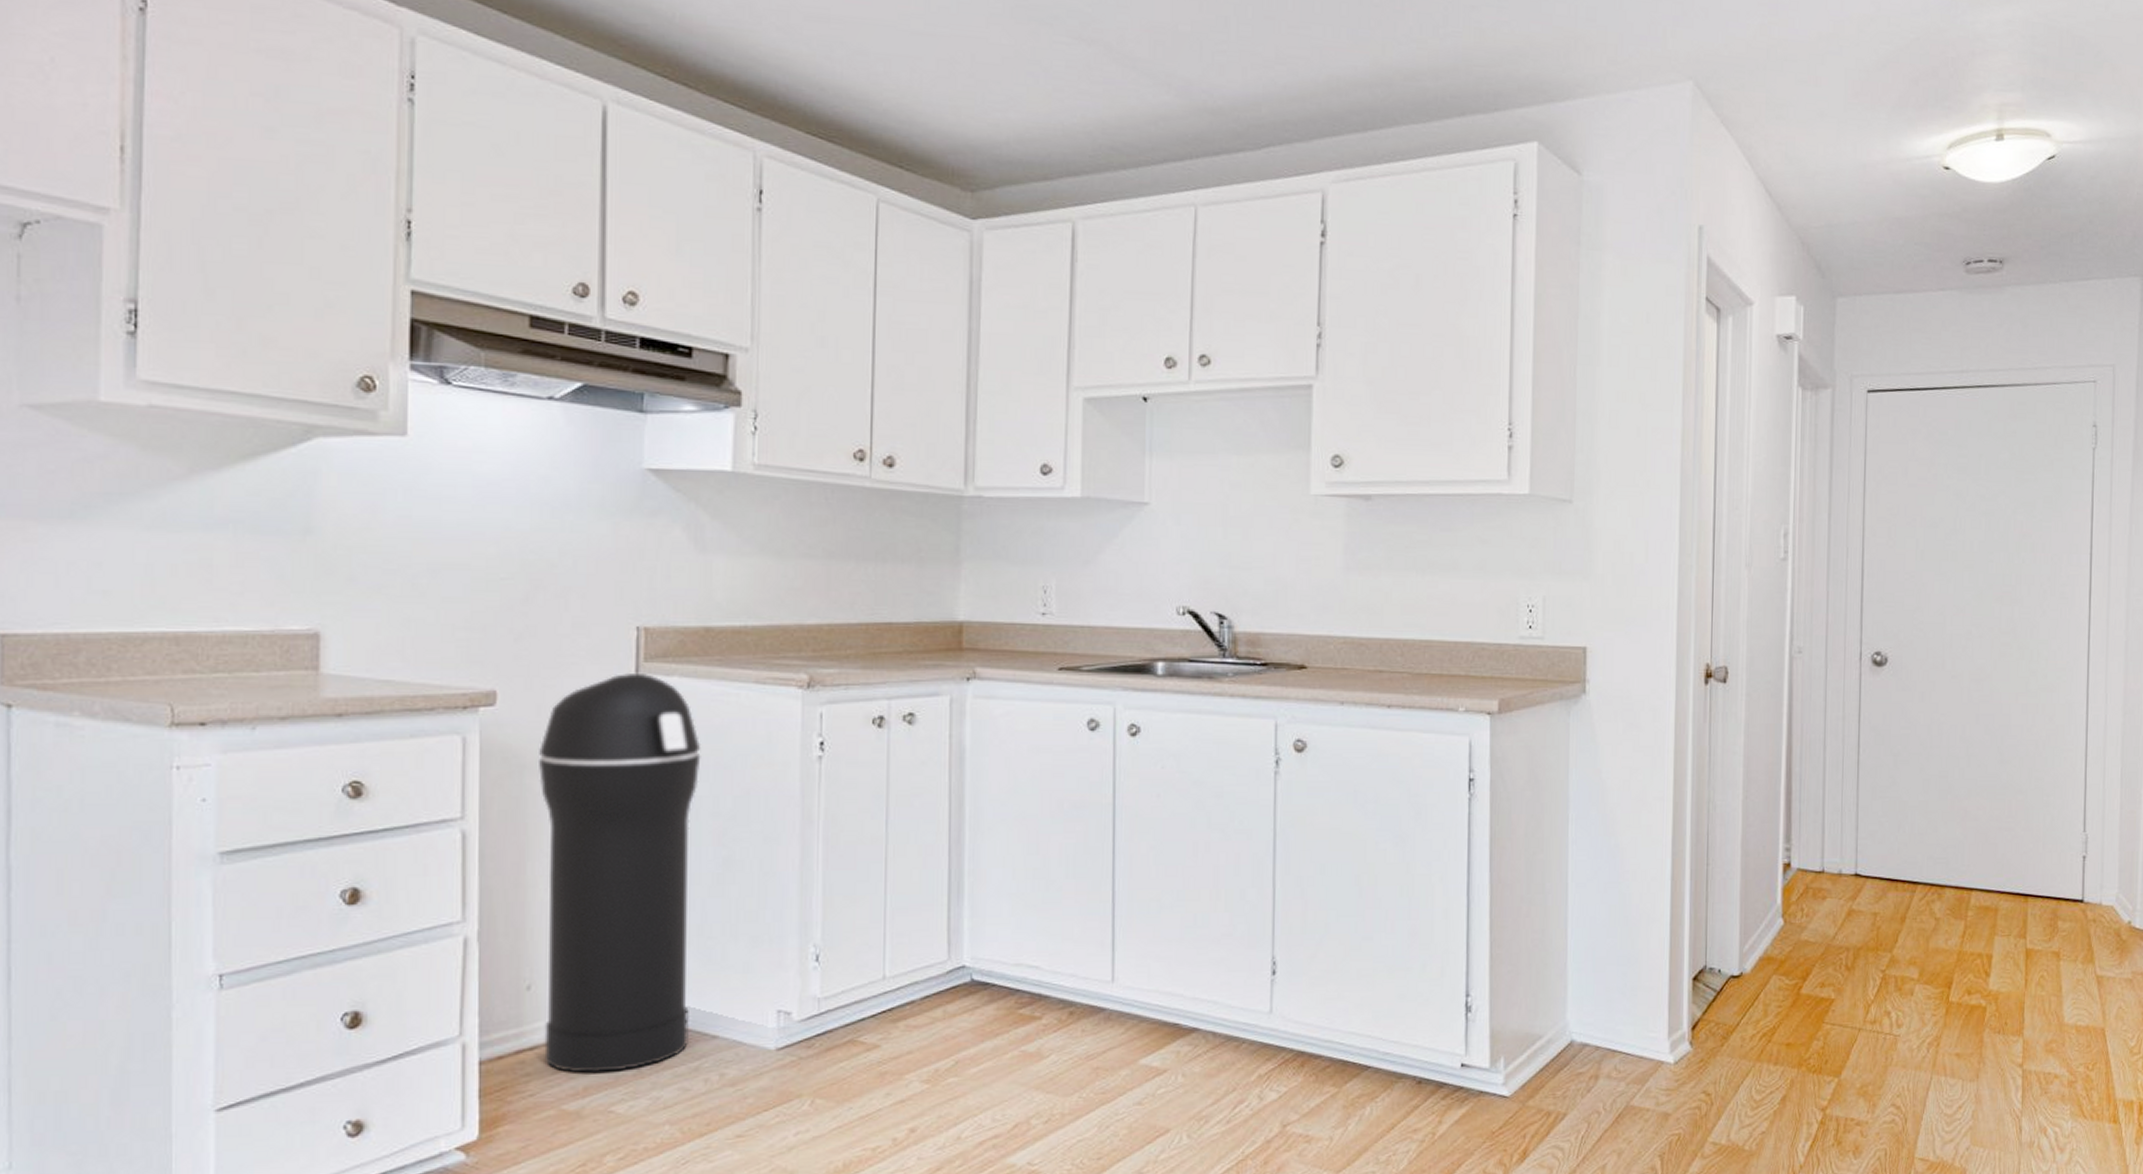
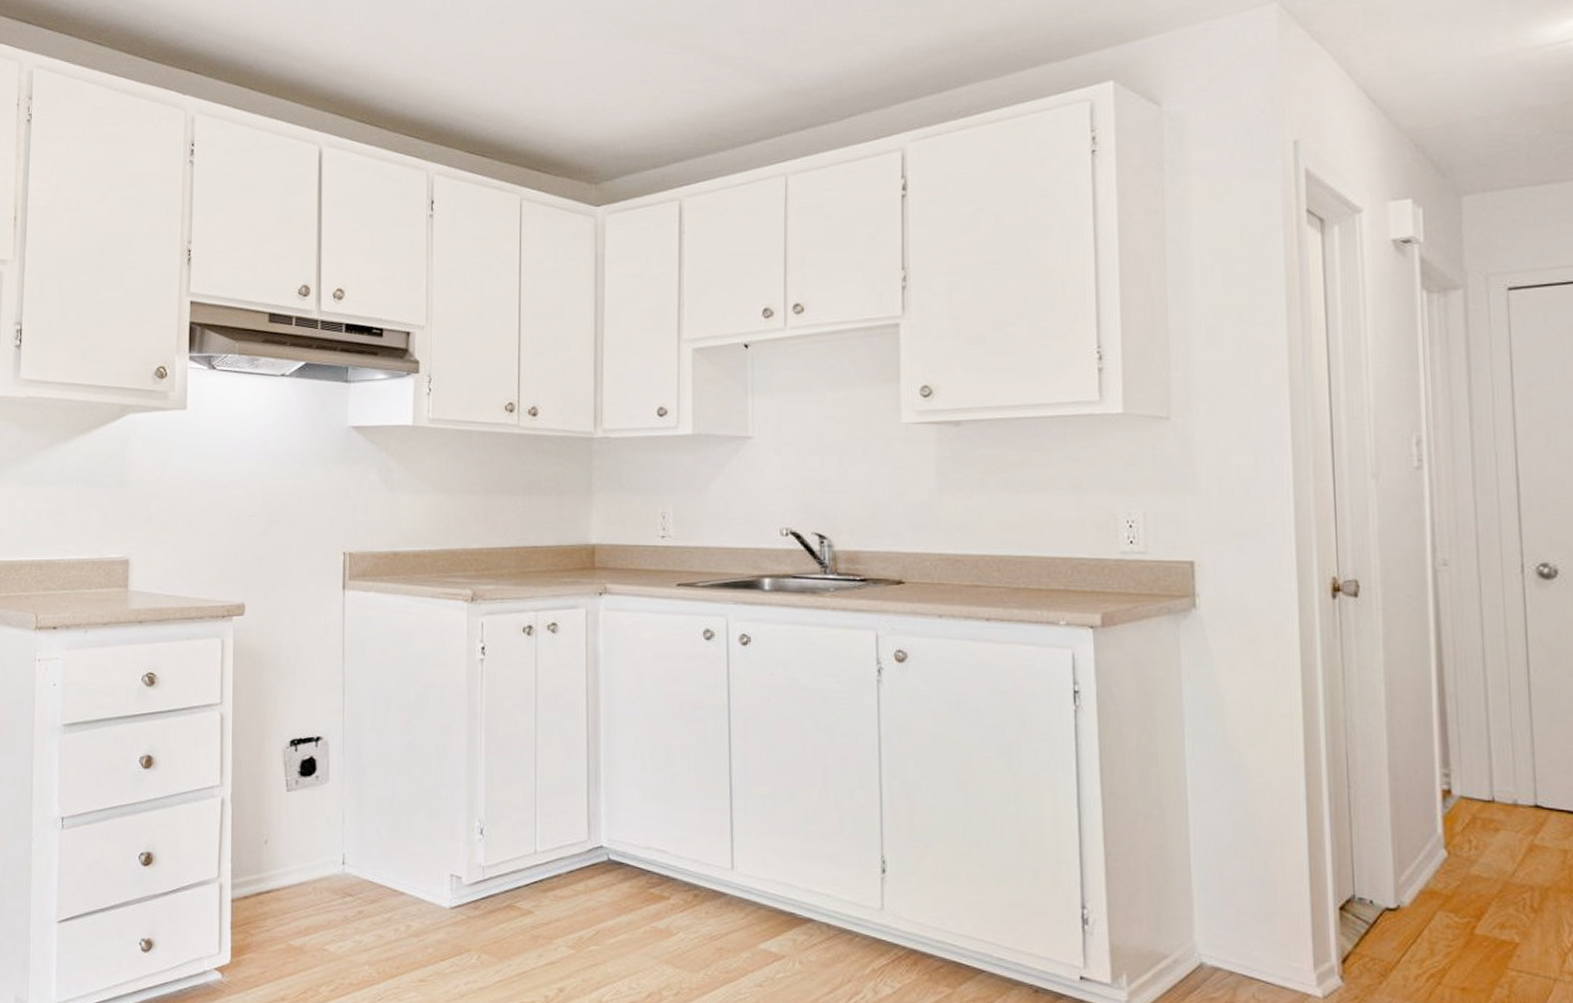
trash can: present [539,672,701,1074] -> none [274,589,391,917]

